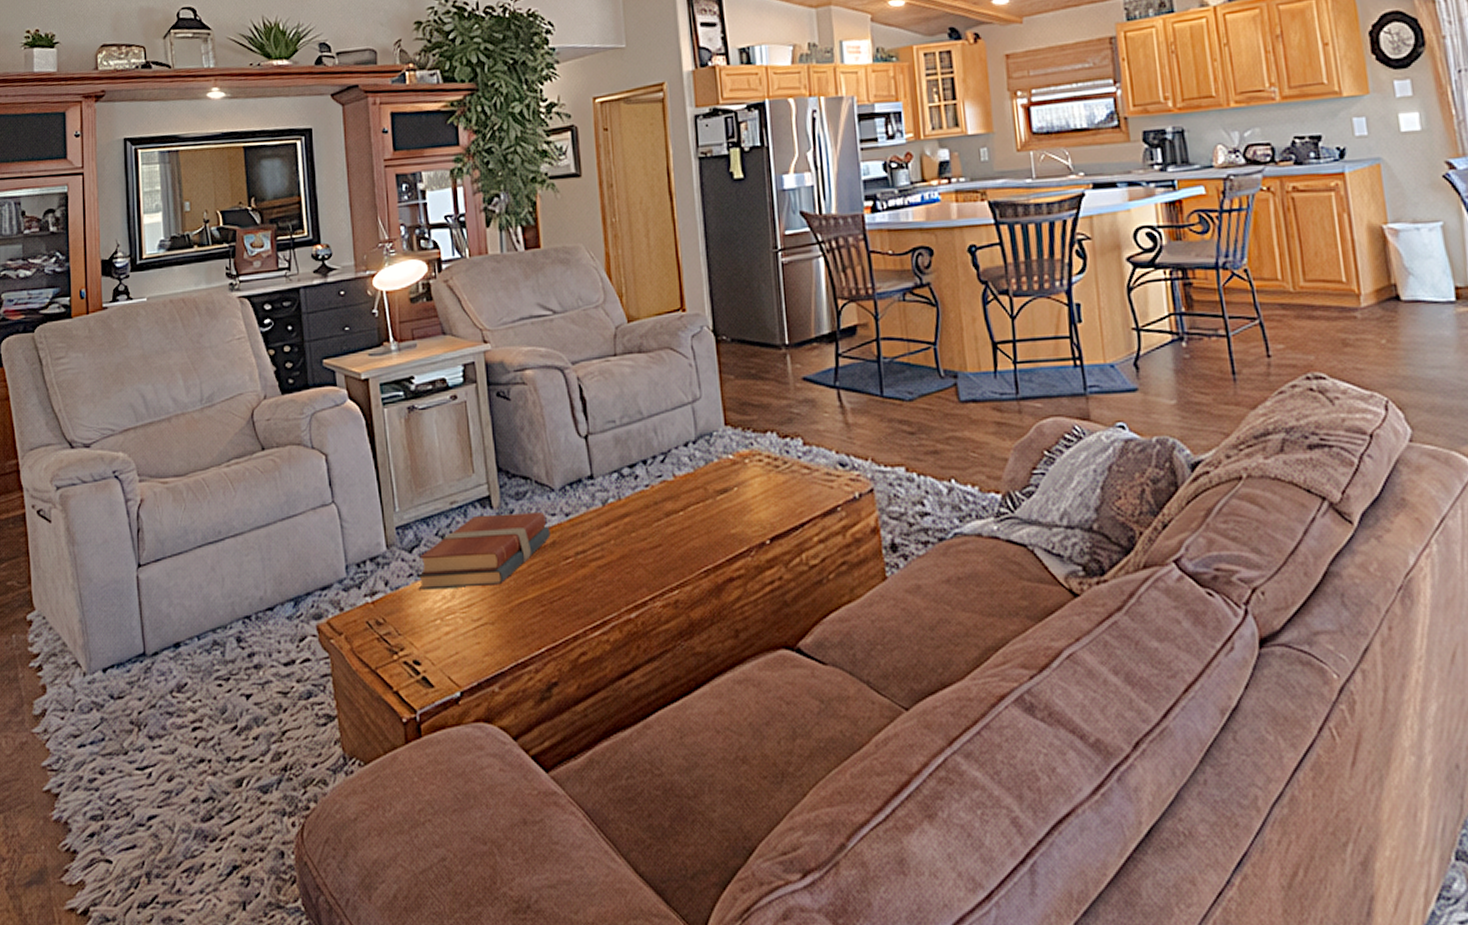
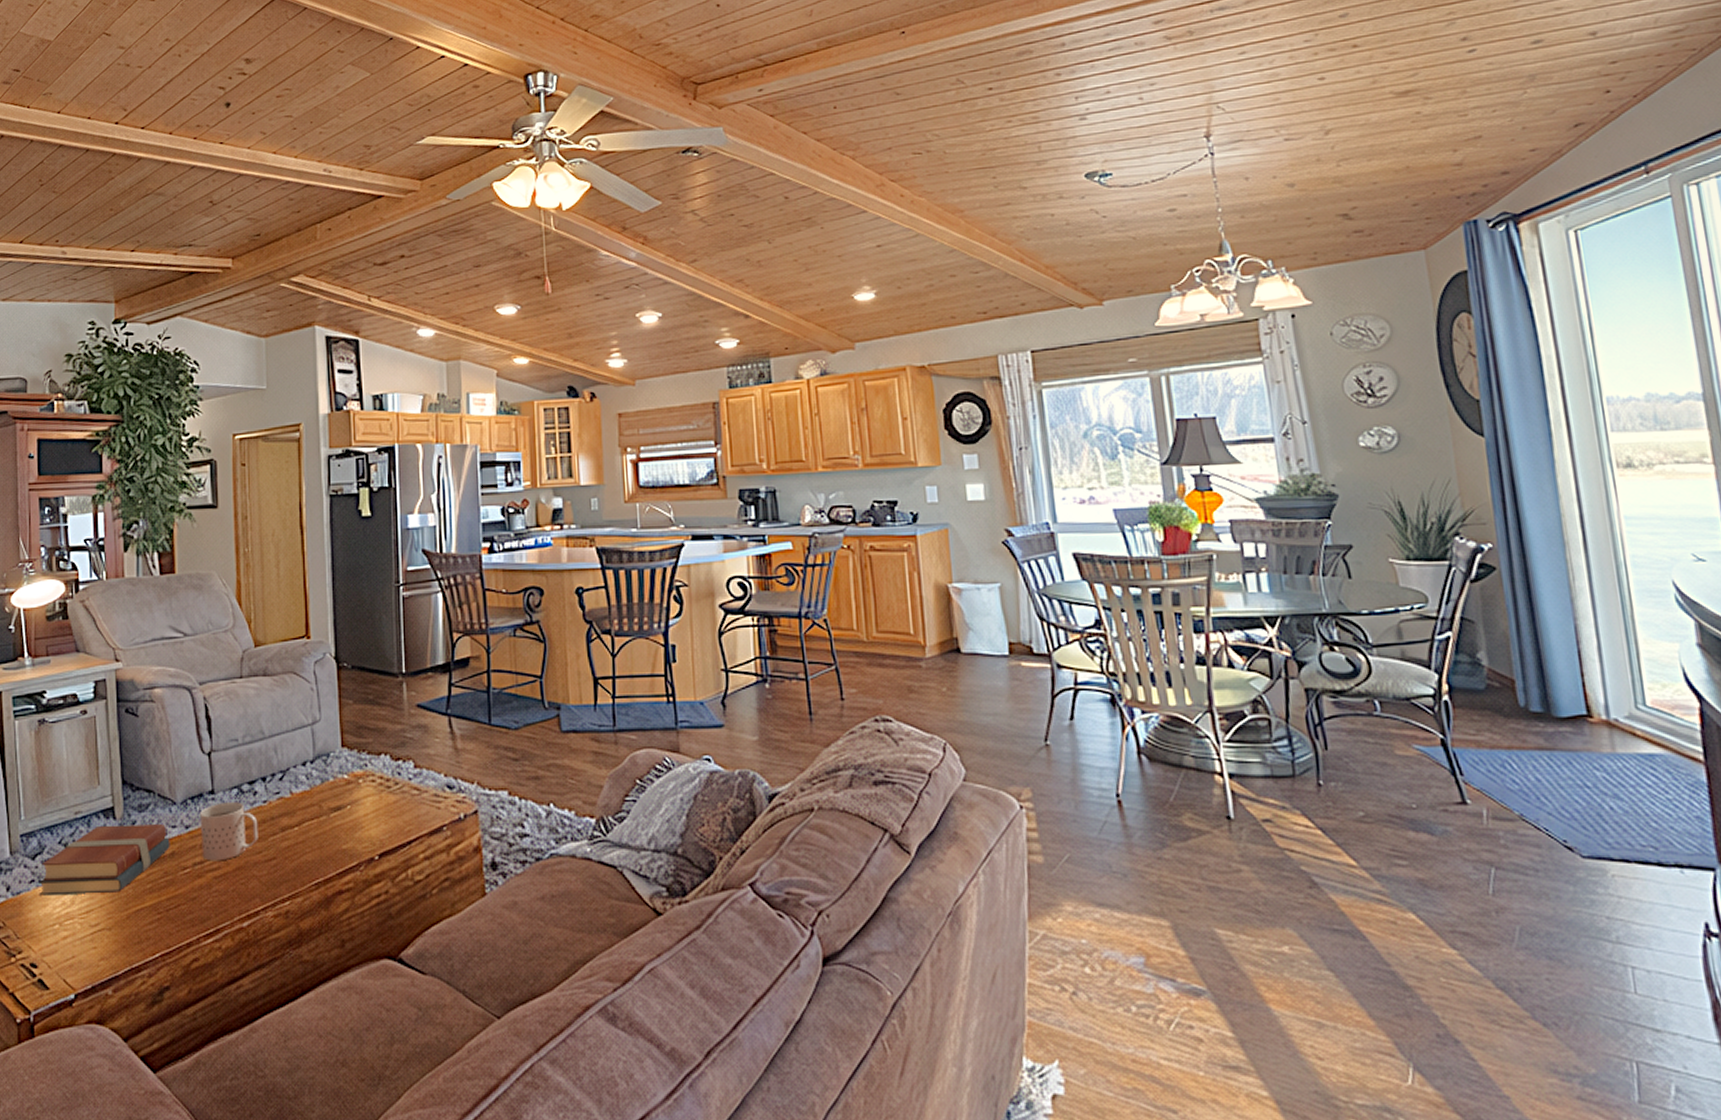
mug: none [580,487,642,550] -> present [200,802,258,861]

